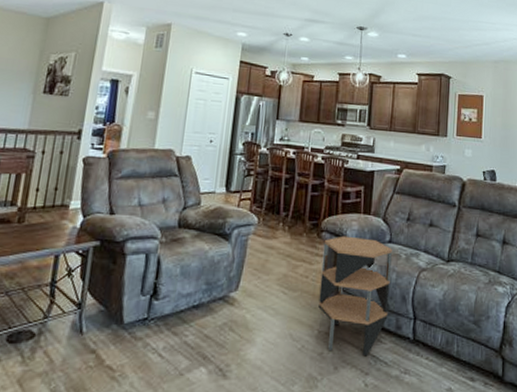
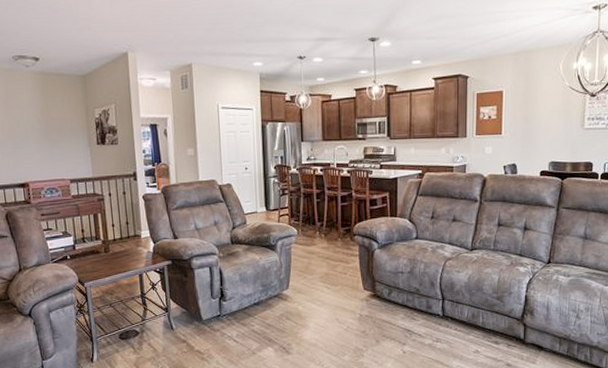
side table: present [318,236,392,357] -> none [357,237,419,331]

